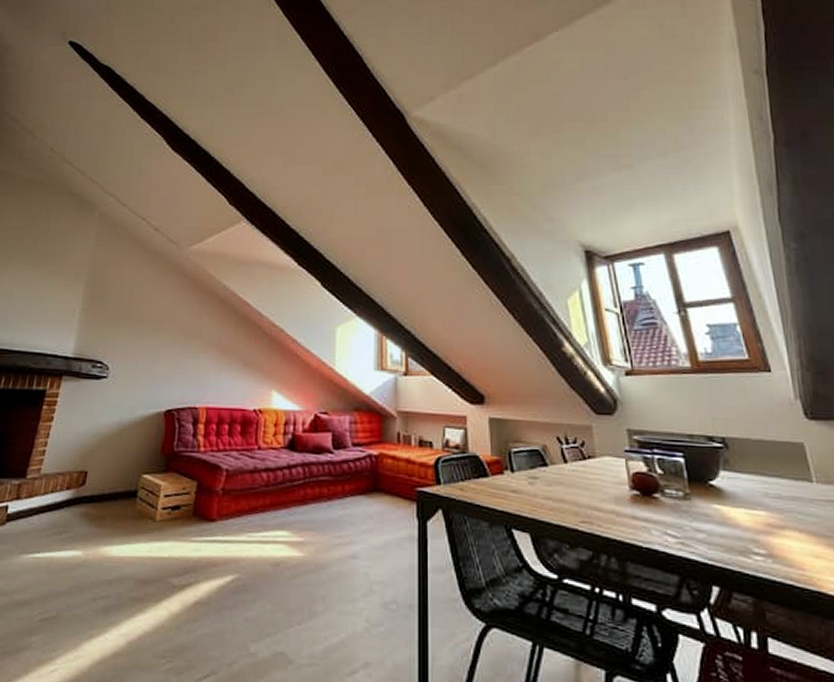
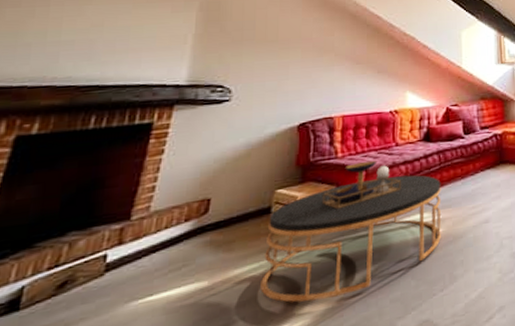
coffee table: none [125,460,304,600] -> present [260,160,441,303]

